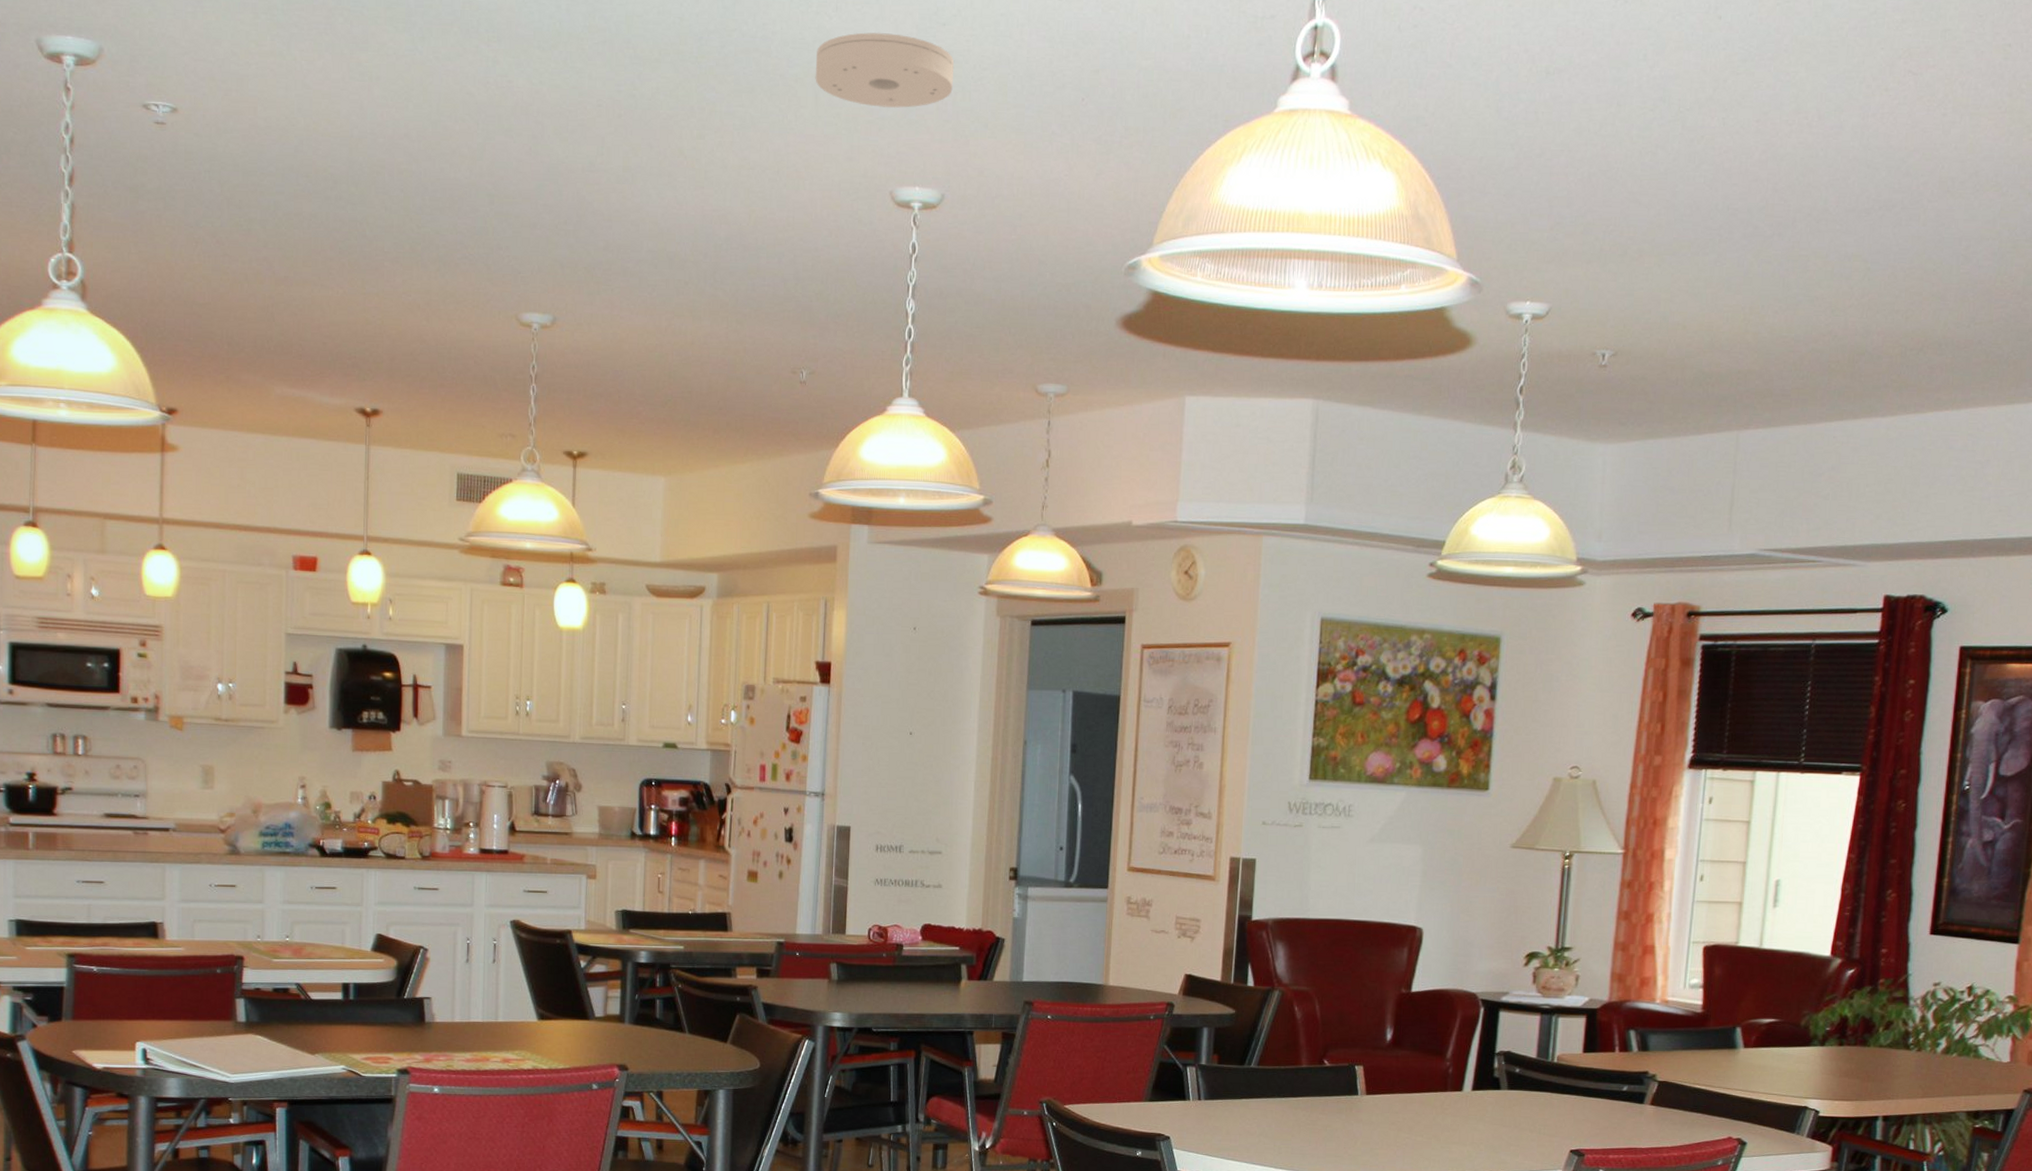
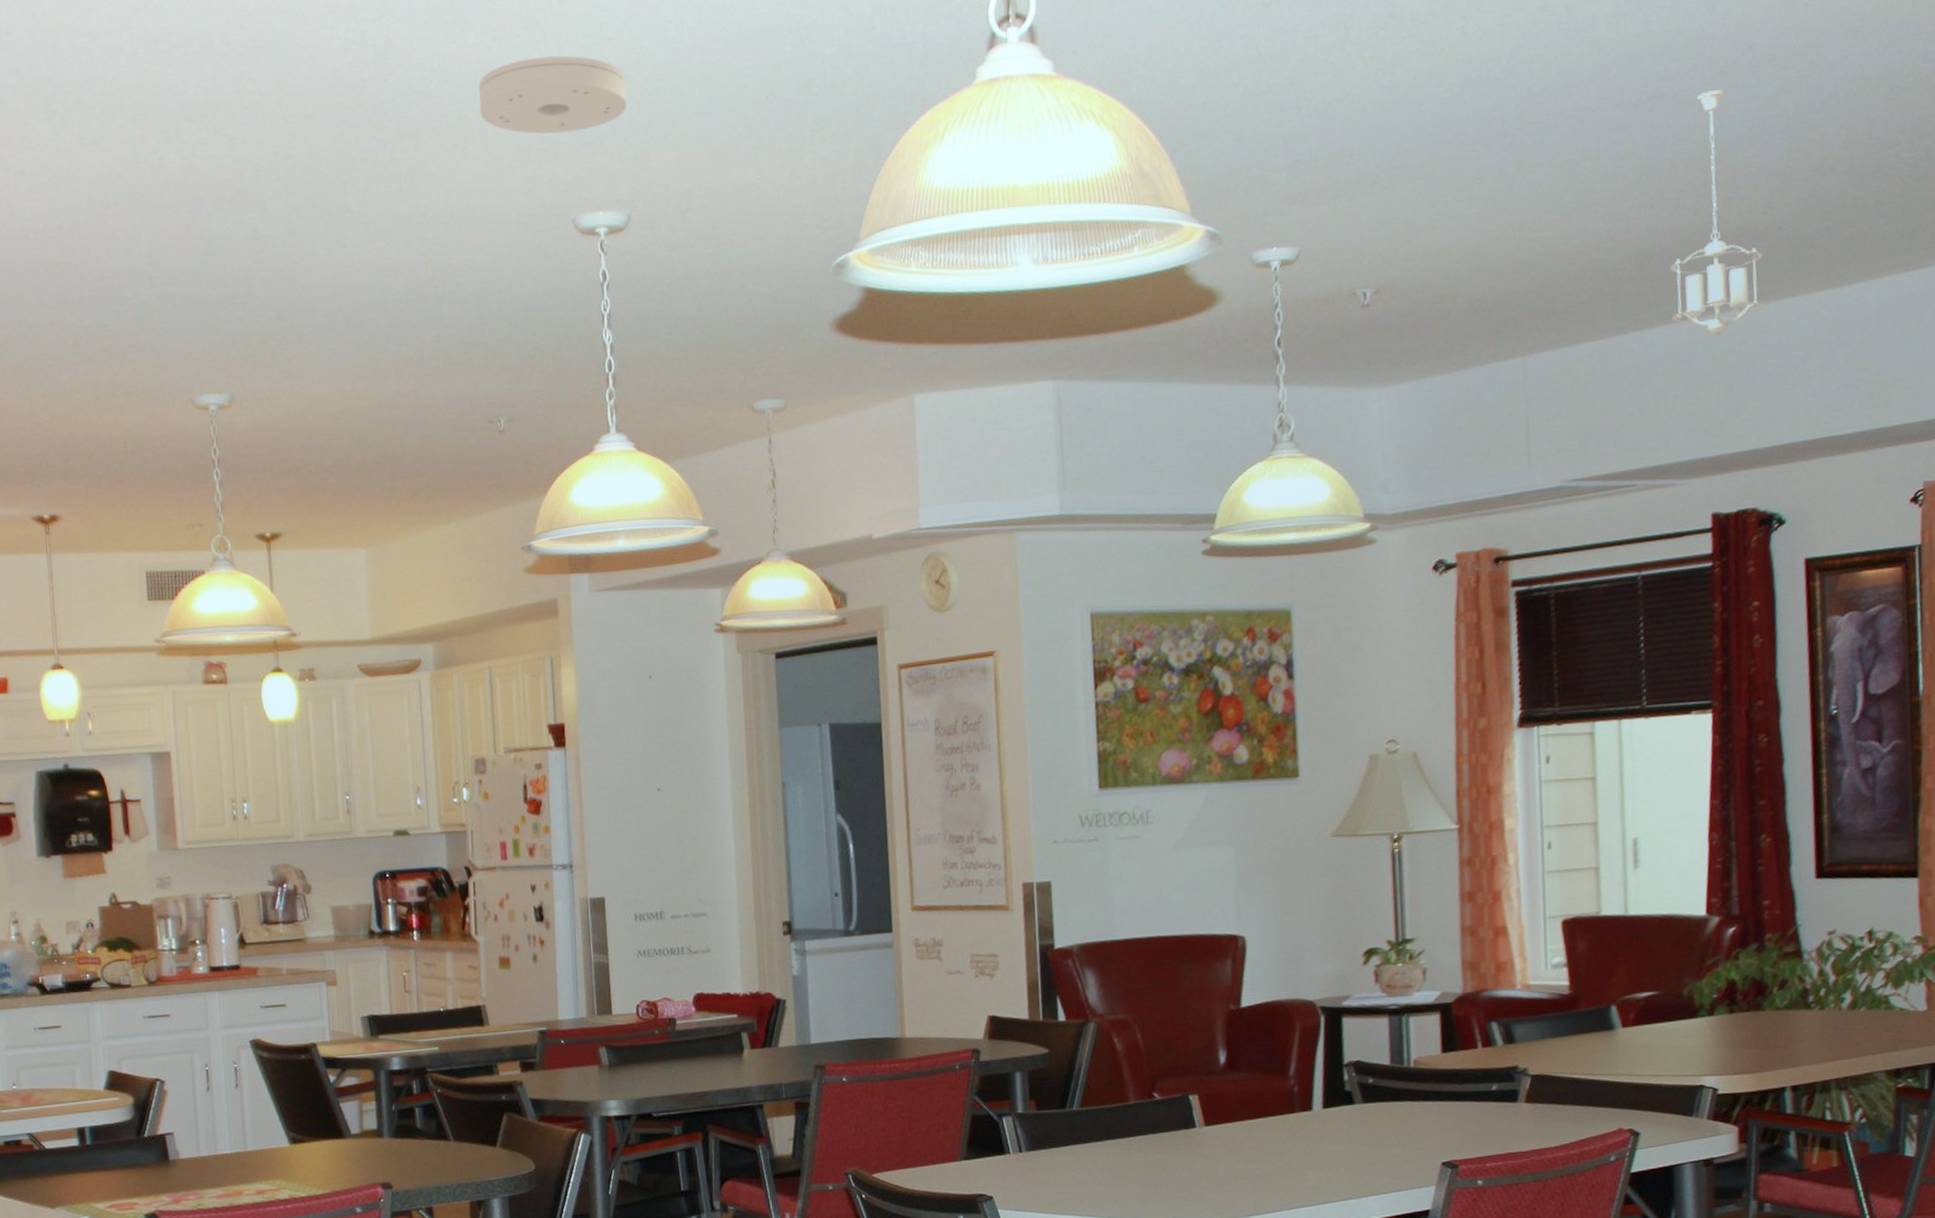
pendant light: none [1873,207,1962,435] -> present [1670,90,1765,337]

